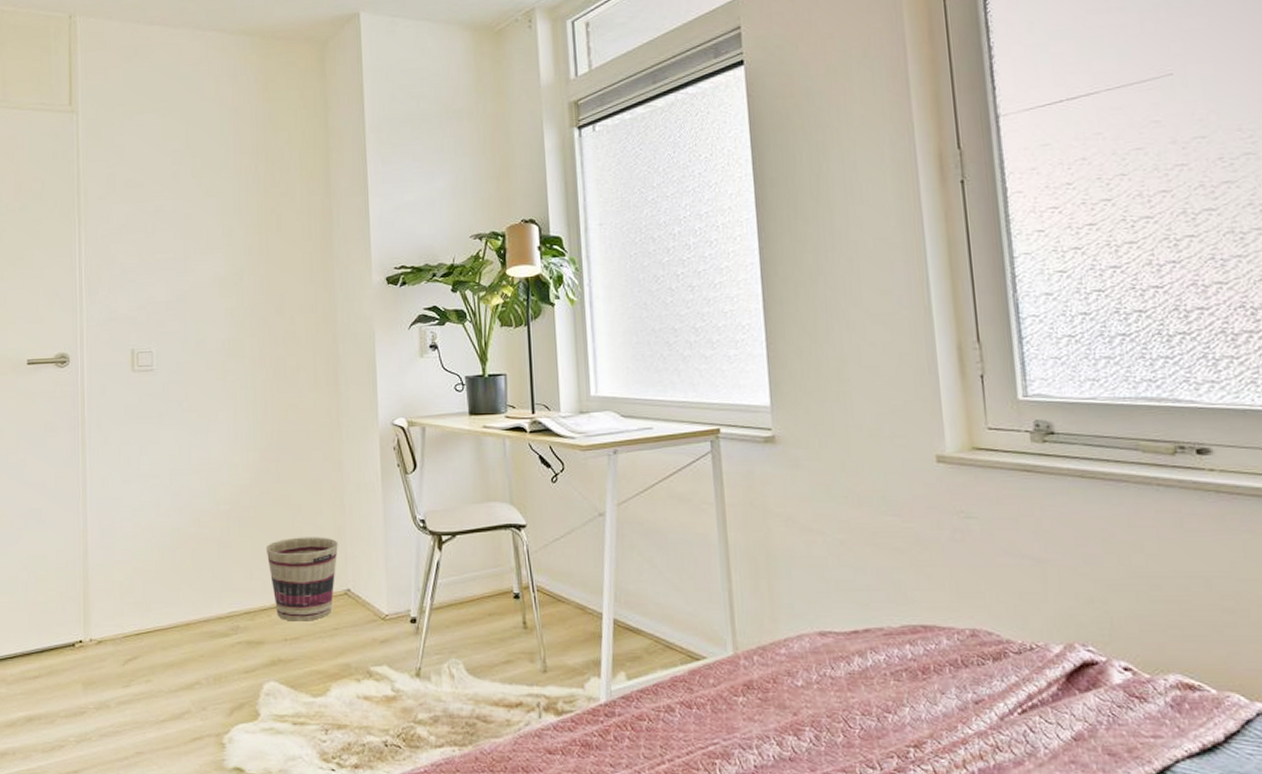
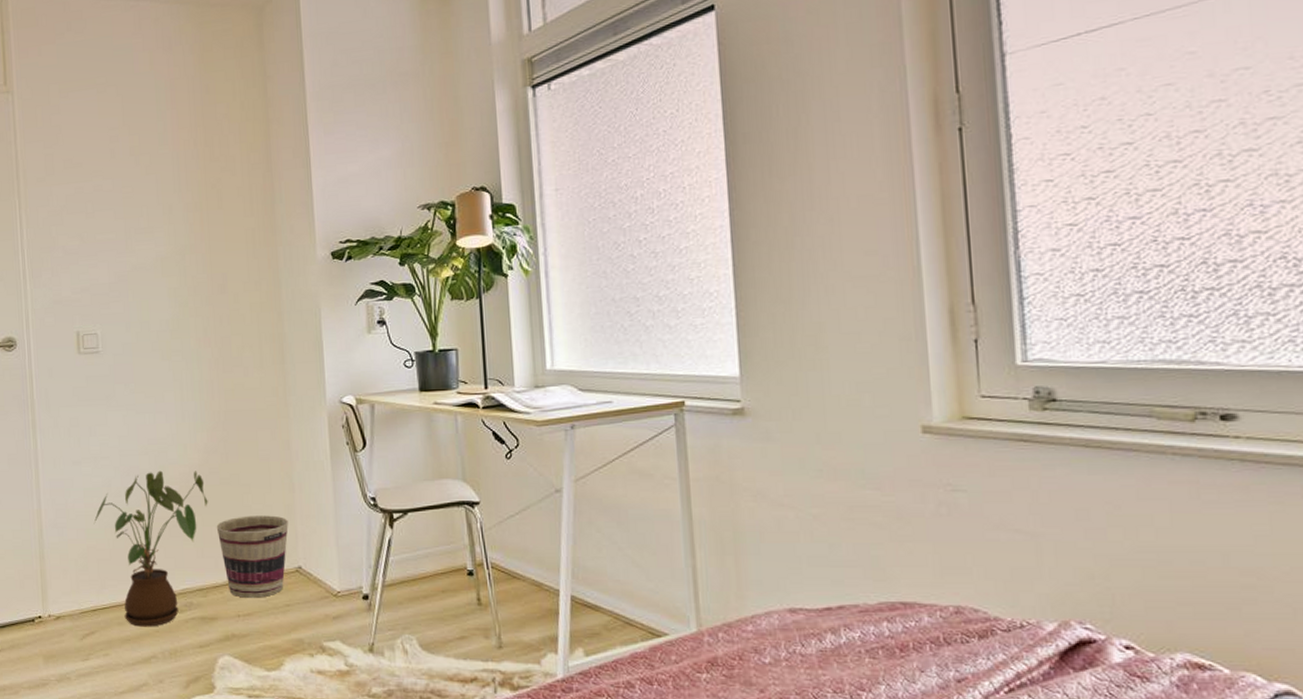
house plant: none [141,490,258,652] -> present [93,470,208,627]

